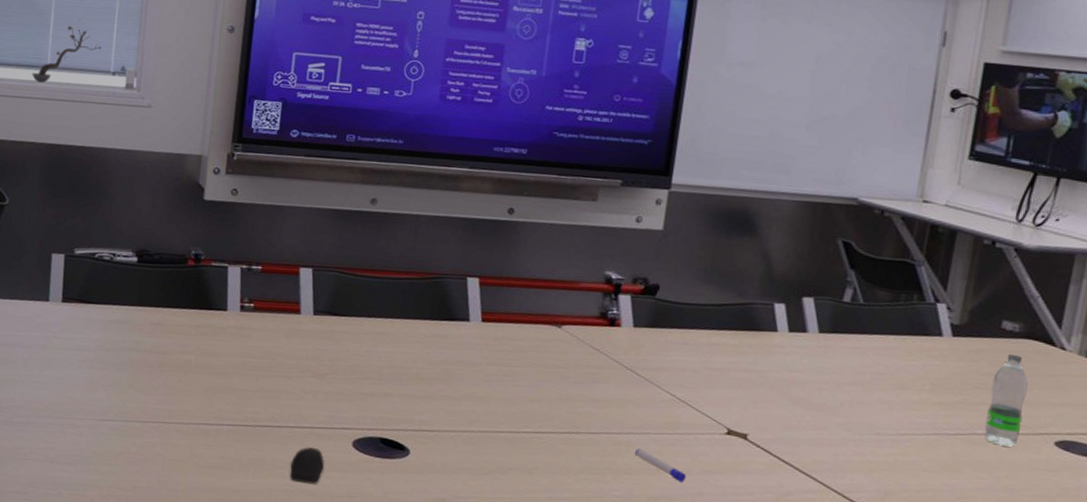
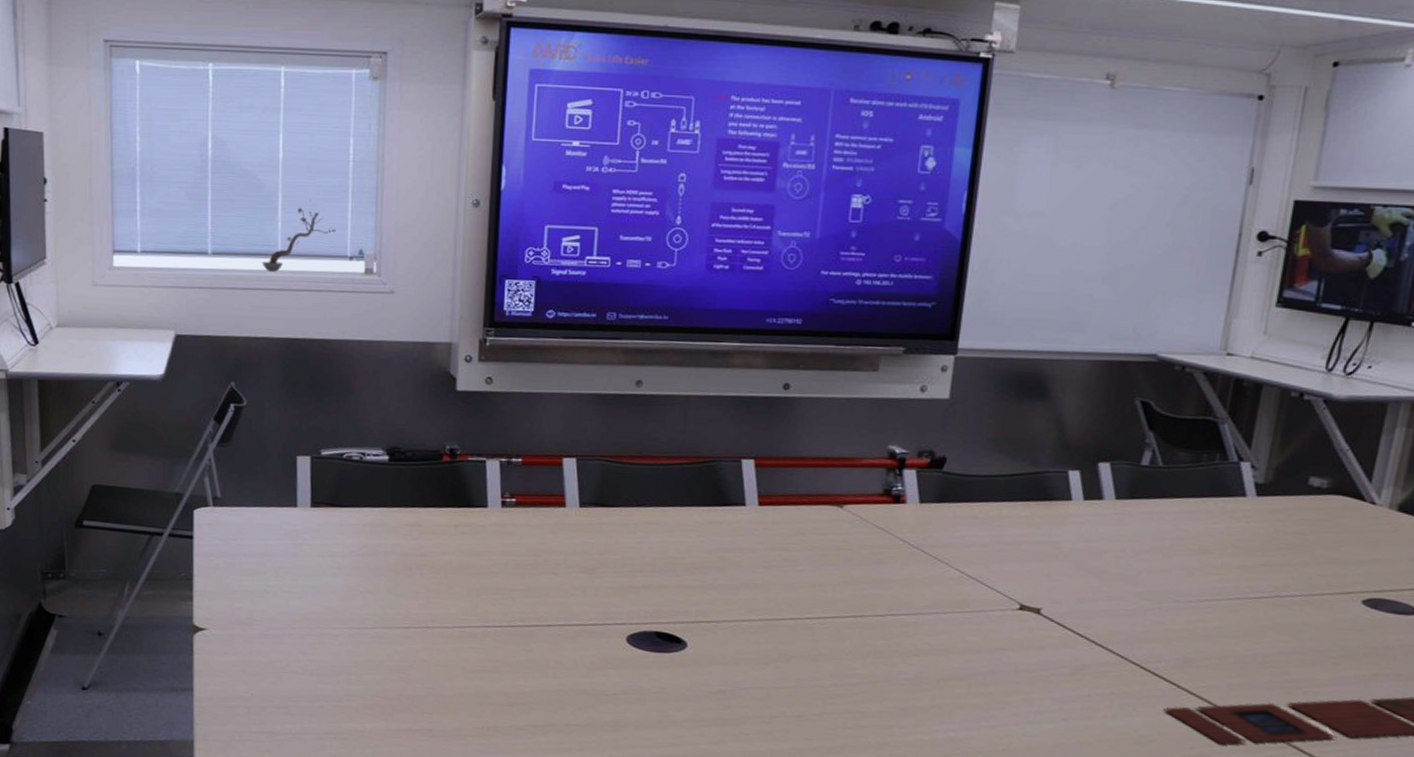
computer mouse: present [290,447,324,484] -> none [562,645,598,682]
marker pen: present [634,448,686,483] -> none [922,628,977,662]
bottle: present [984,354,1028,447] -> none [1289,511,1336,608]

